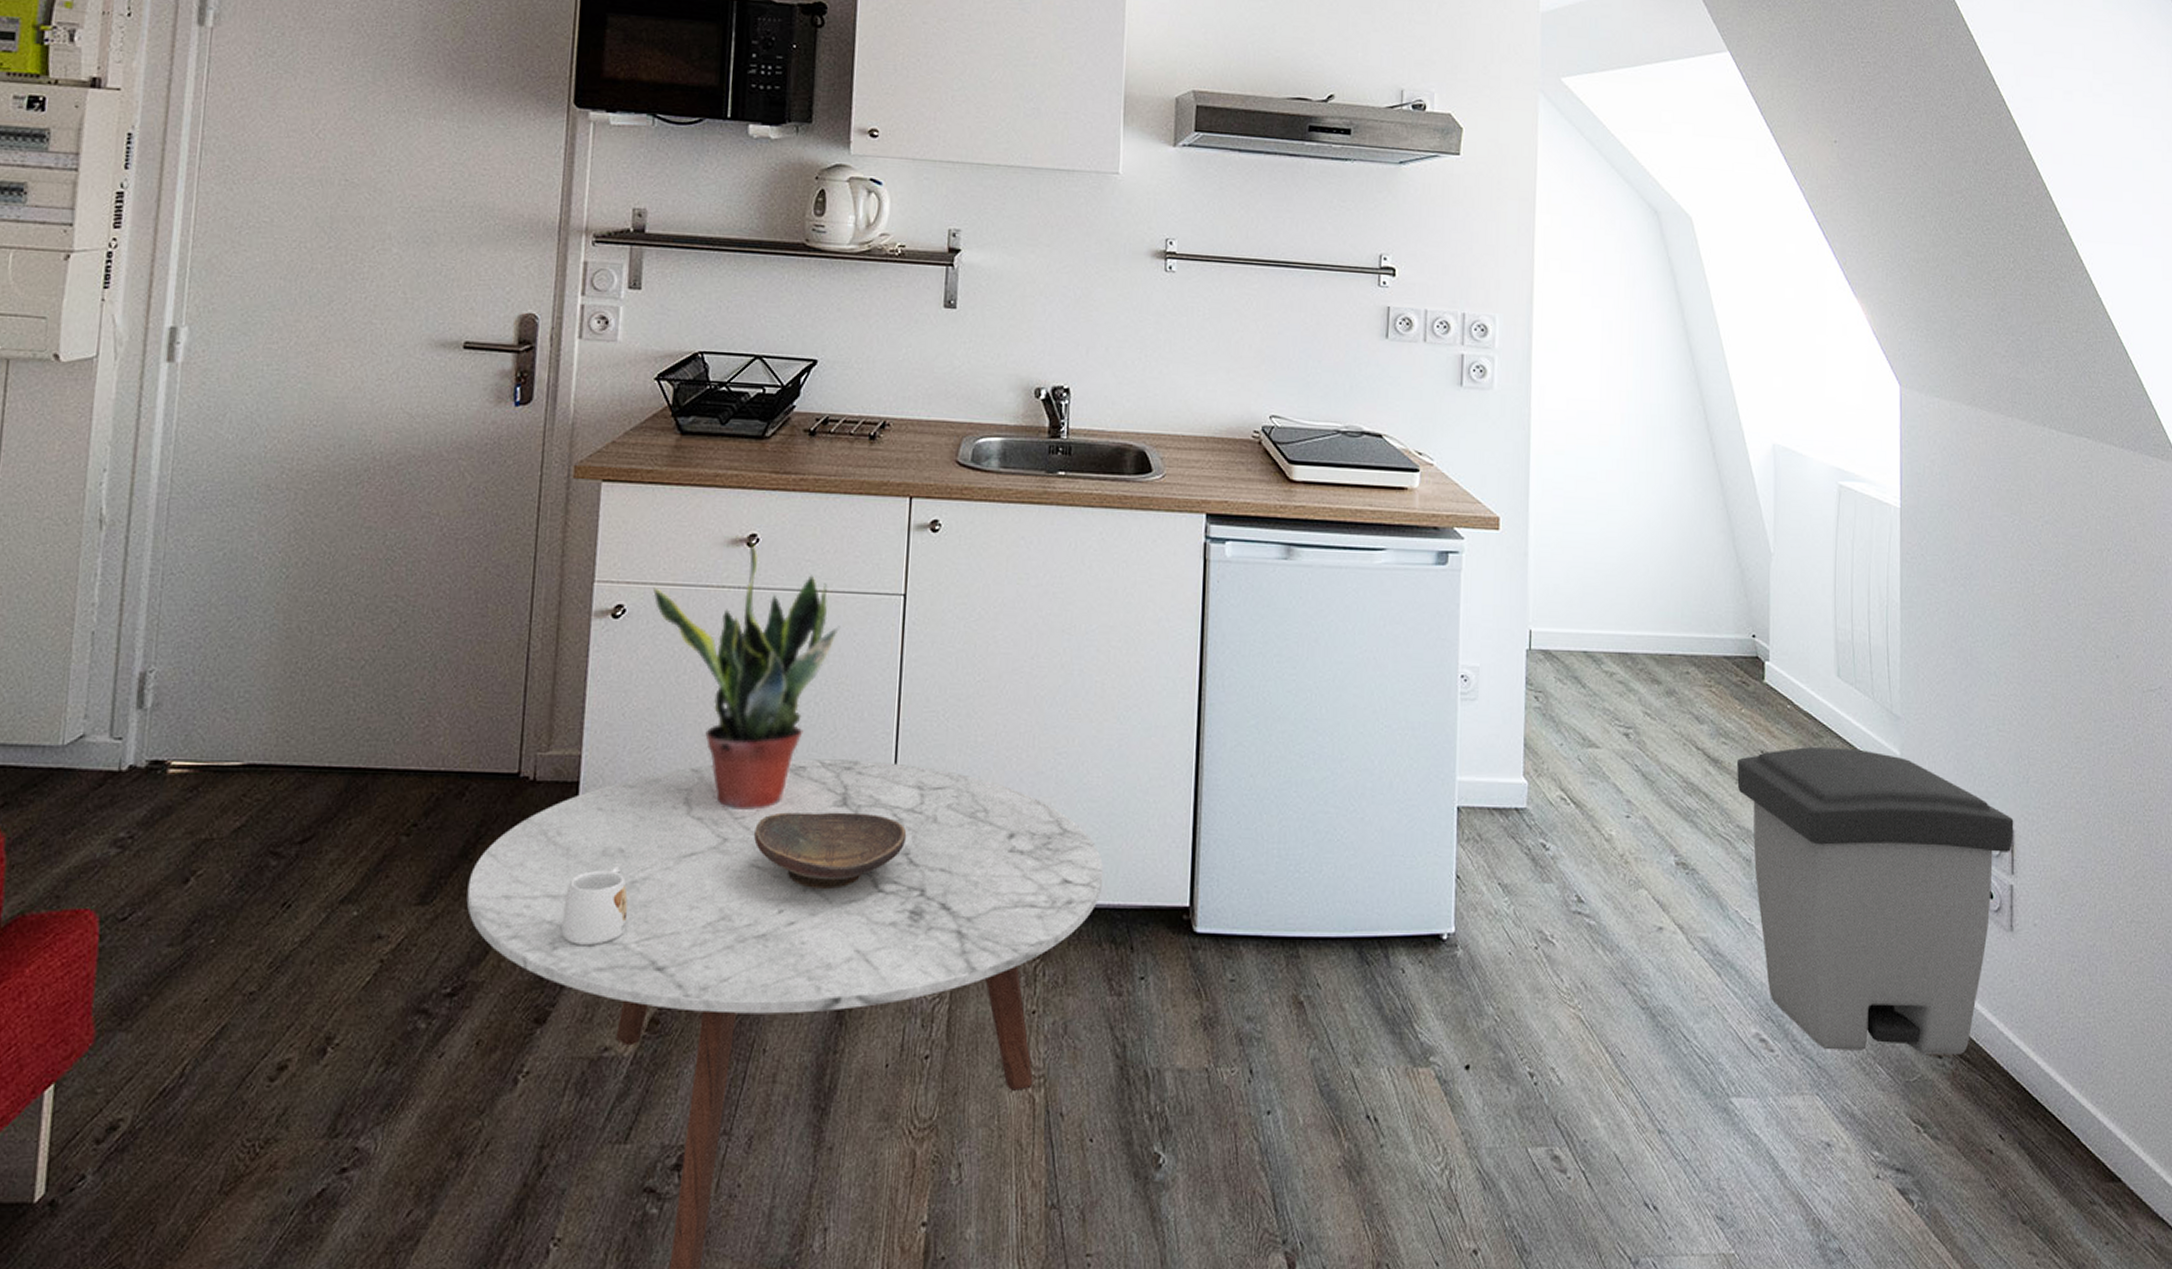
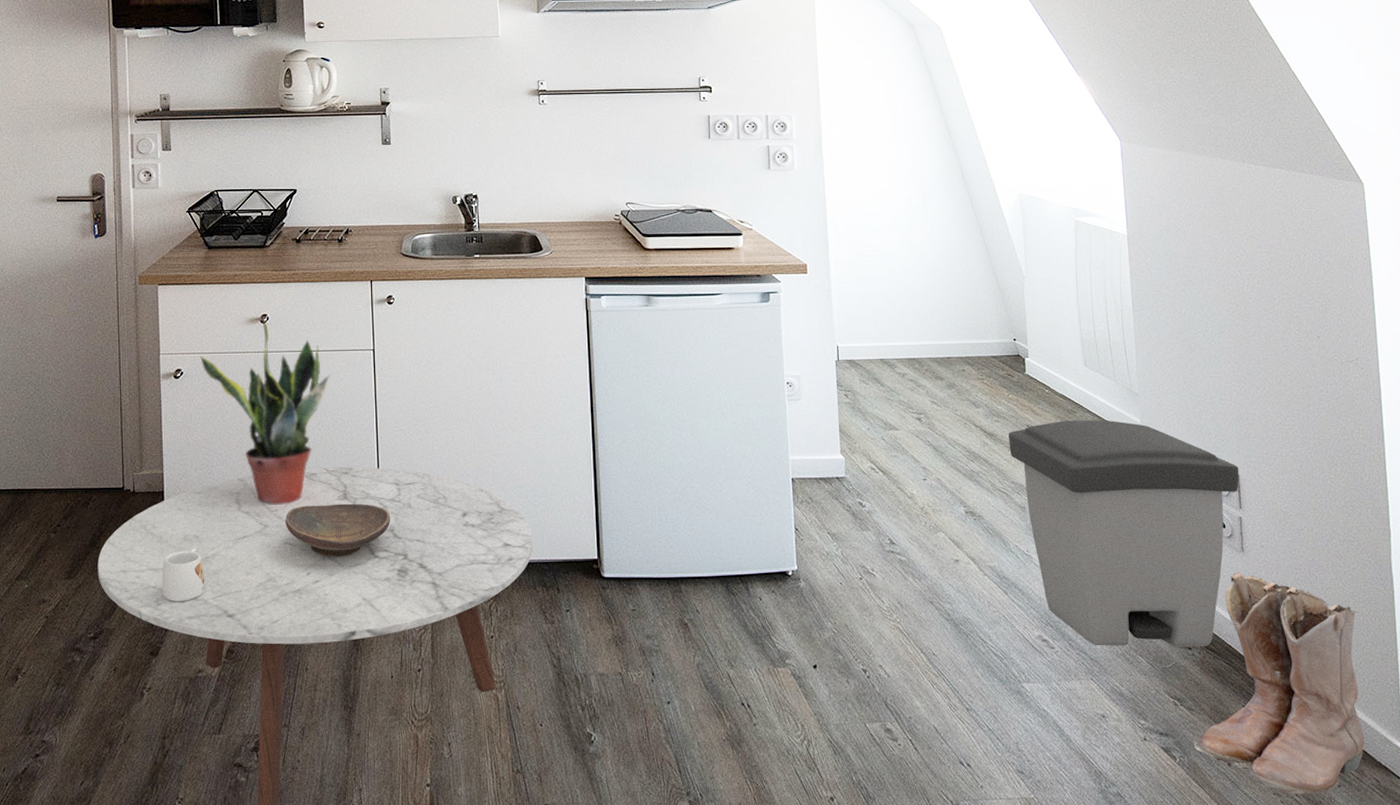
boots: none [1937,956,2145,1255] -> present [1194,571,1365,795]

